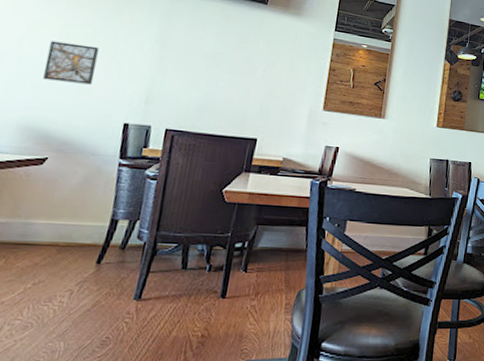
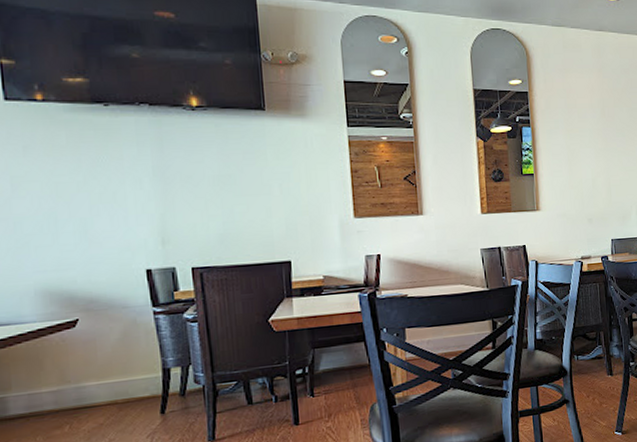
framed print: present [43,41,99,85] -> none [41,192,100,239]

